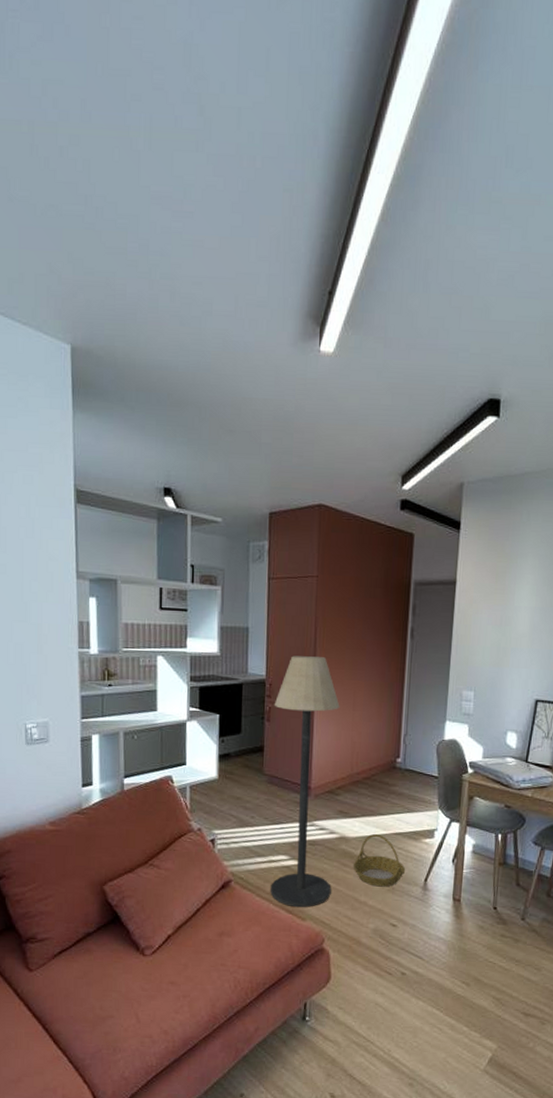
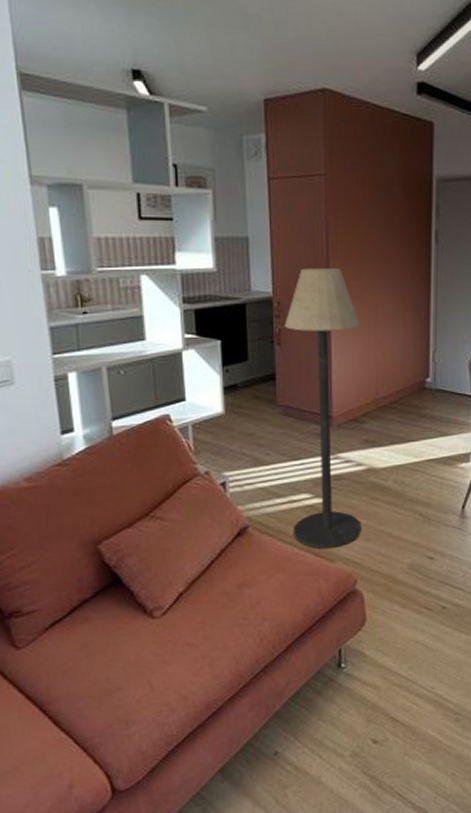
basket: present [354,833,406,887] -> none [385,461,442,519]

